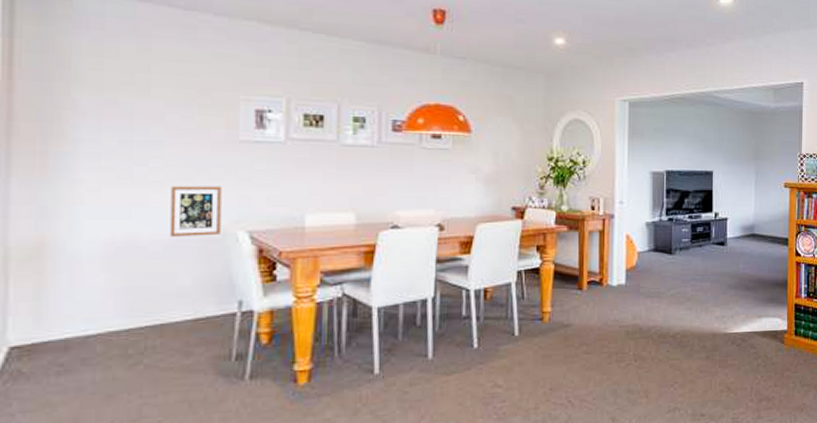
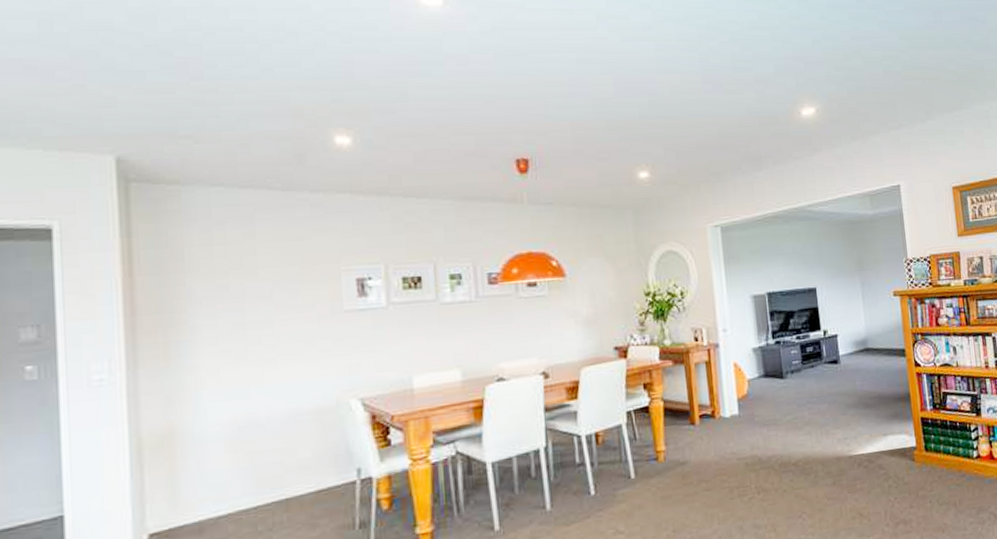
picture frame: present [170,185,222,238] -> none [284,357,334,413]

